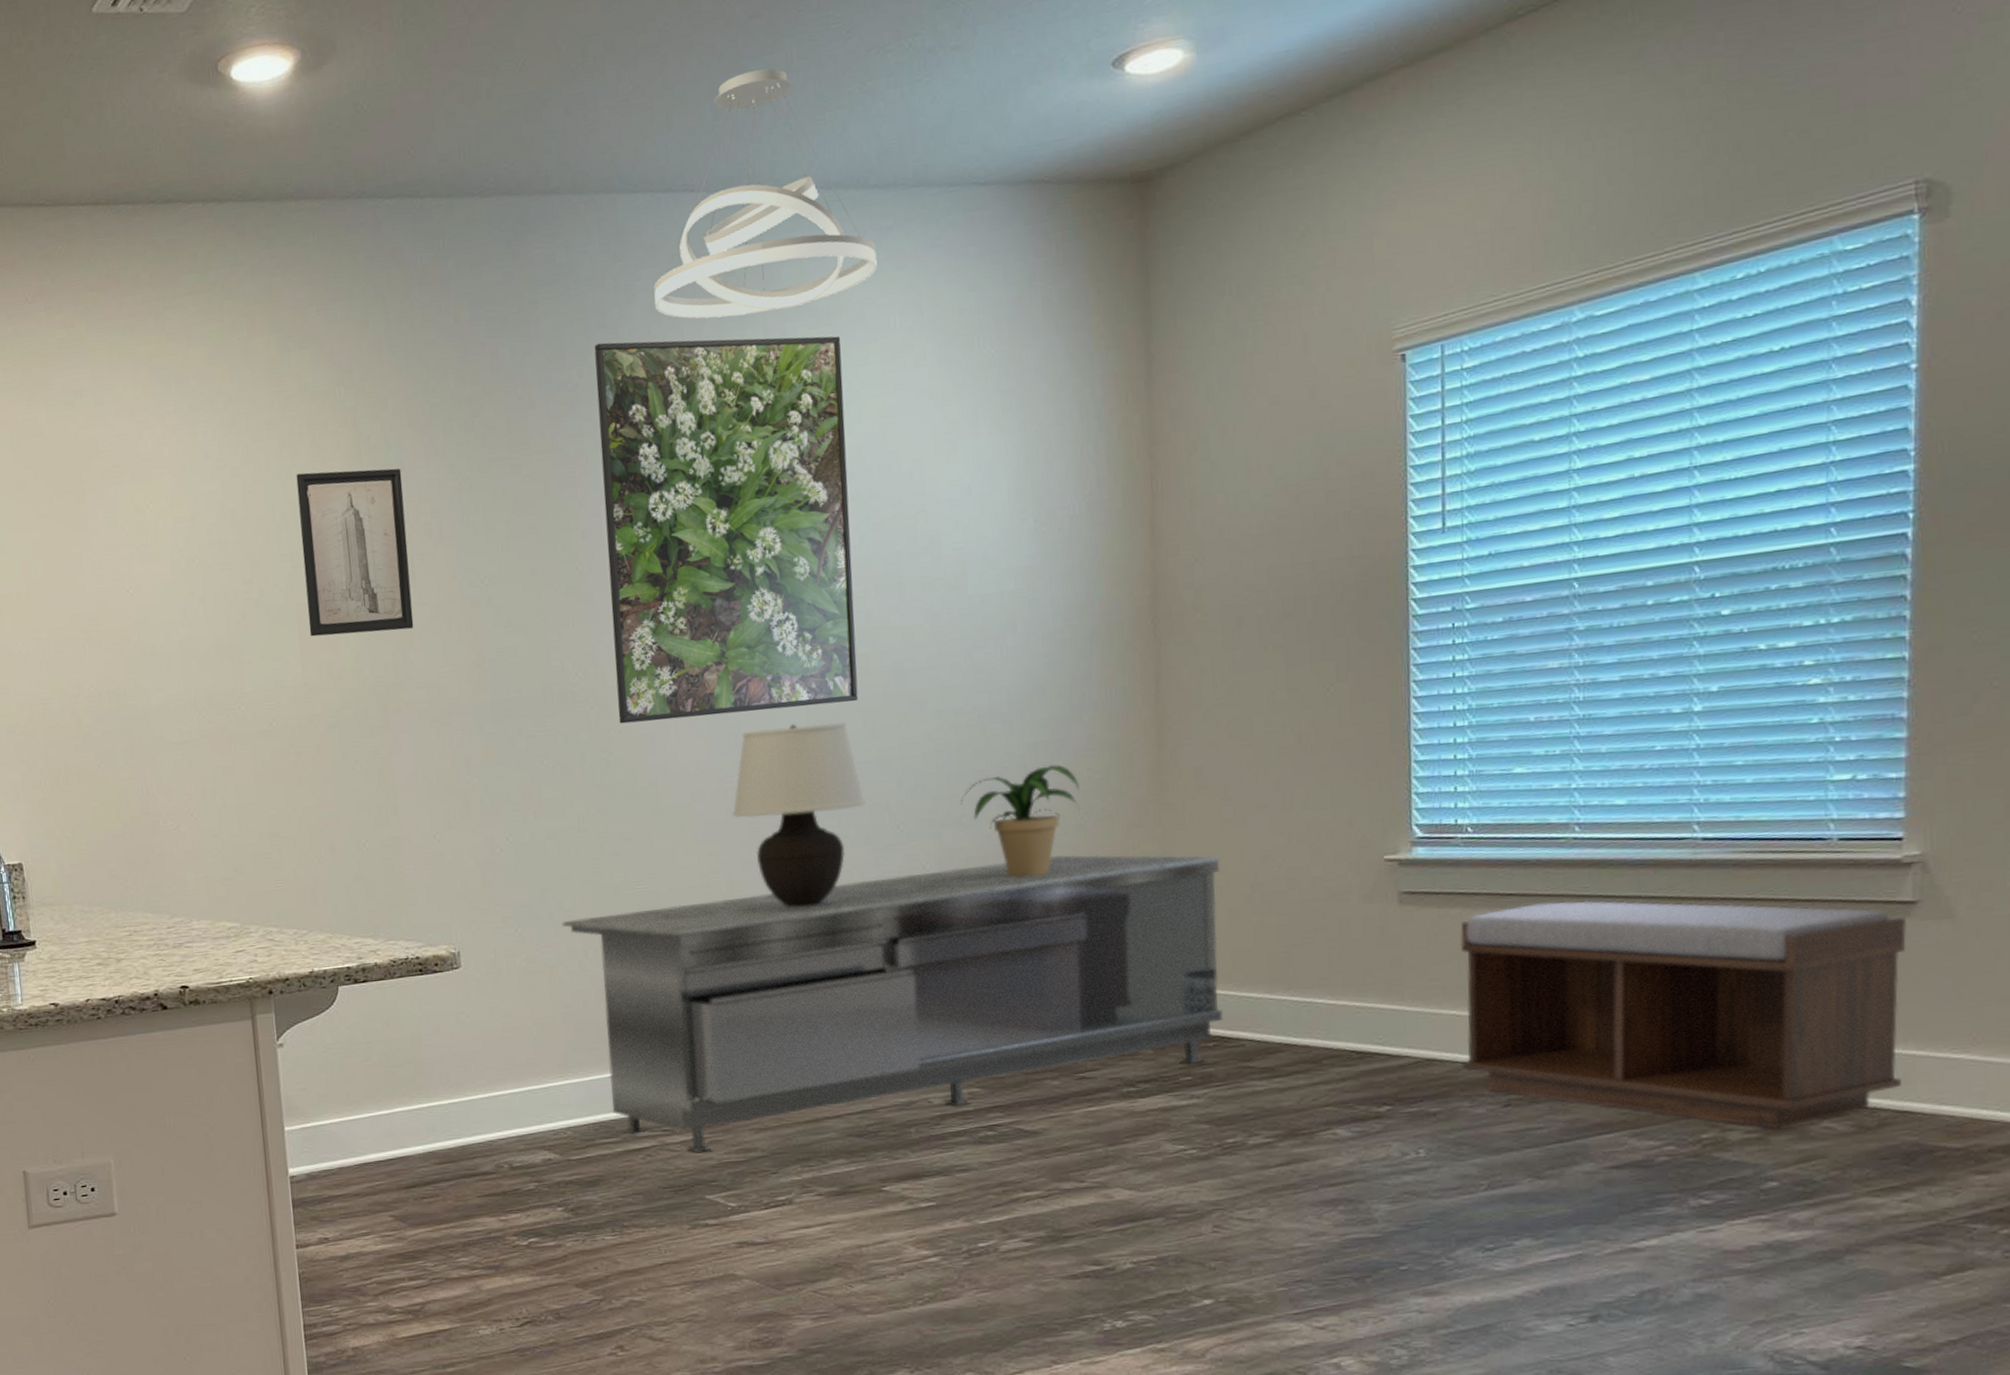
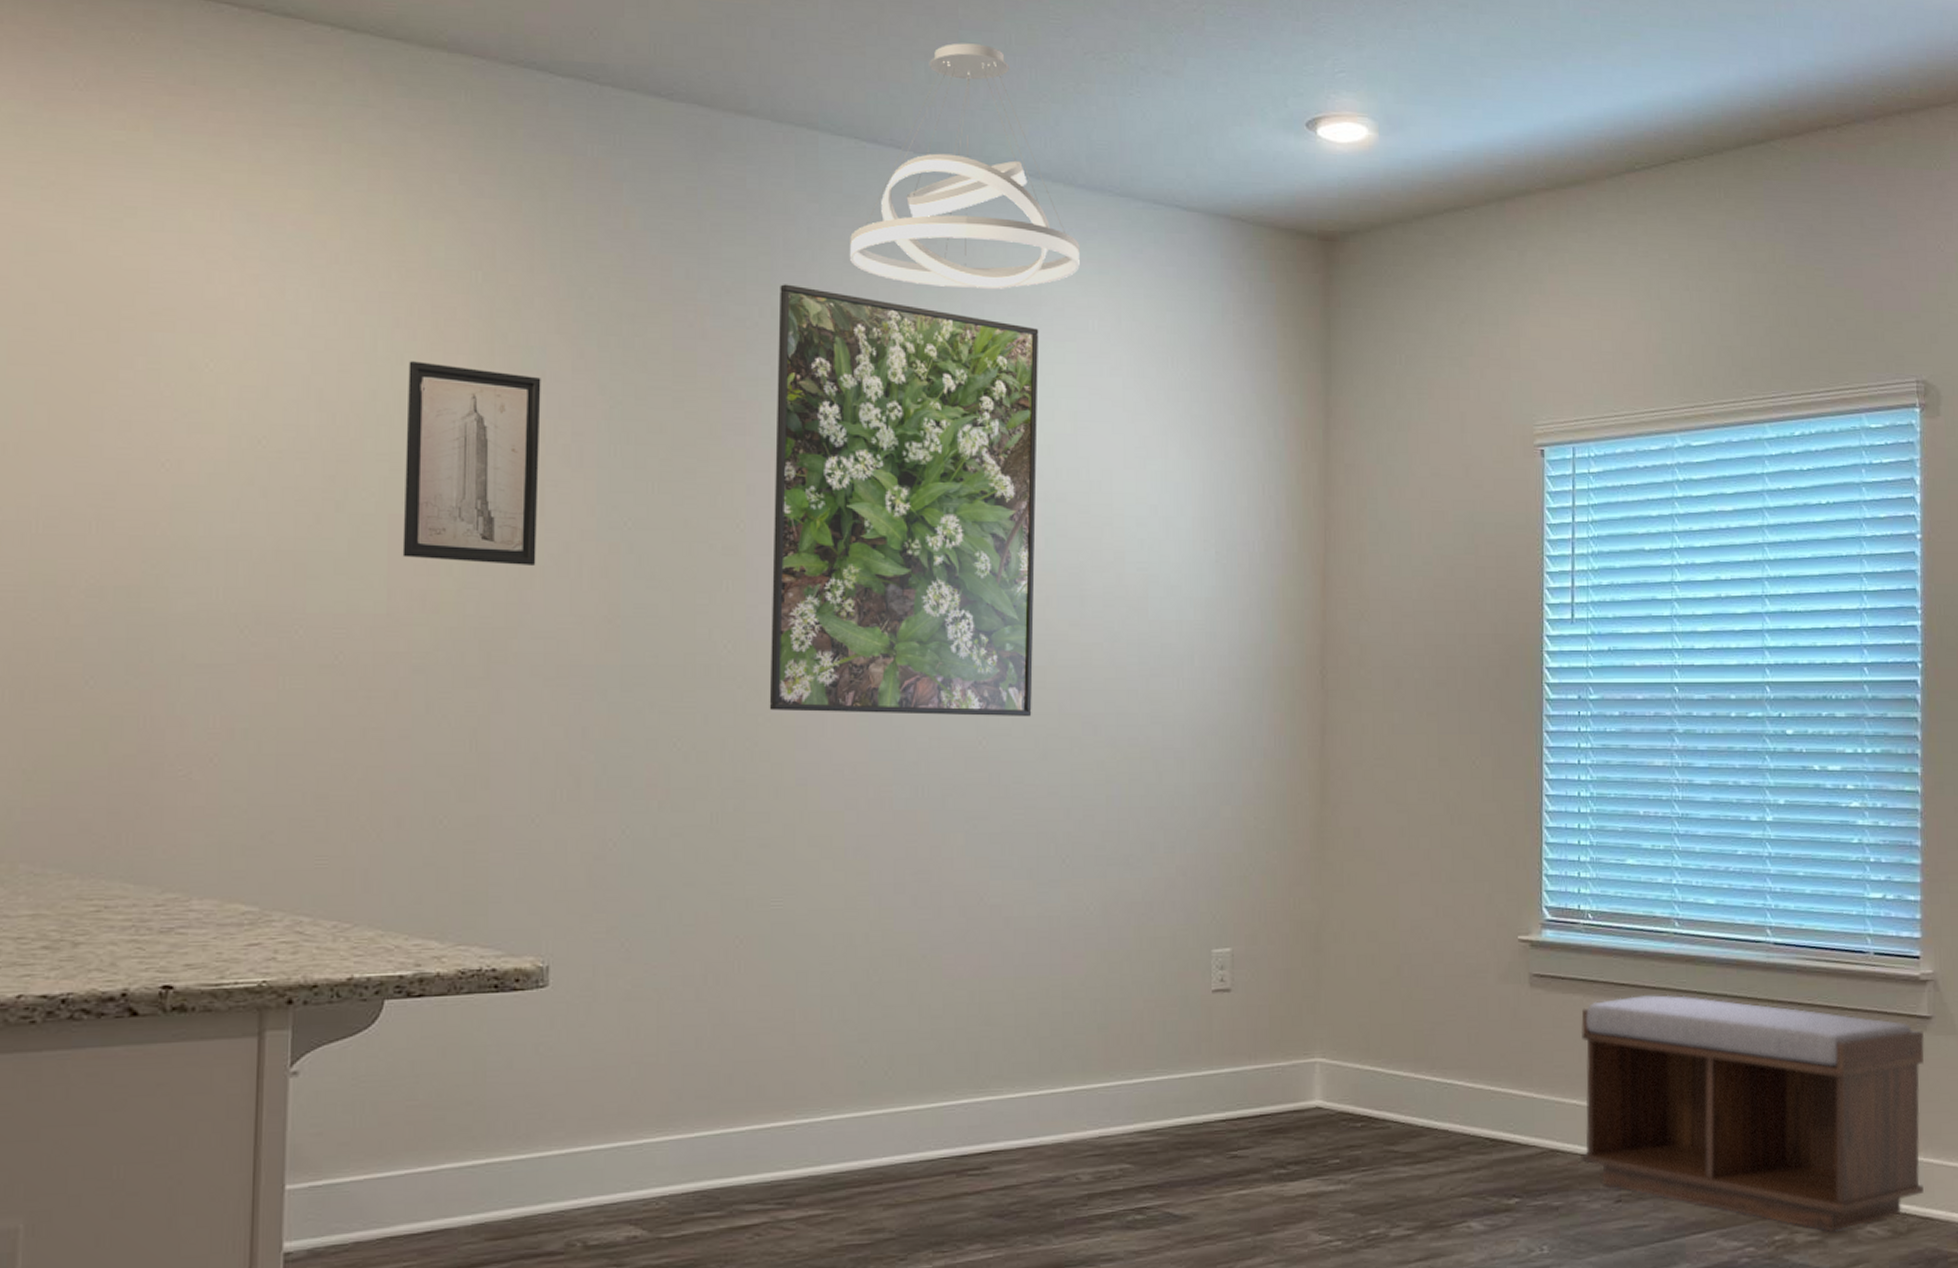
sideboard: present [562,855,1224,1153] -> none [679,908,1374,1232]
table lamp: present [732,722,866,908] -> none [887,734,1032,943]
potted plant: present [961,764,1079,877] -> none [1129,808,1246,928]

